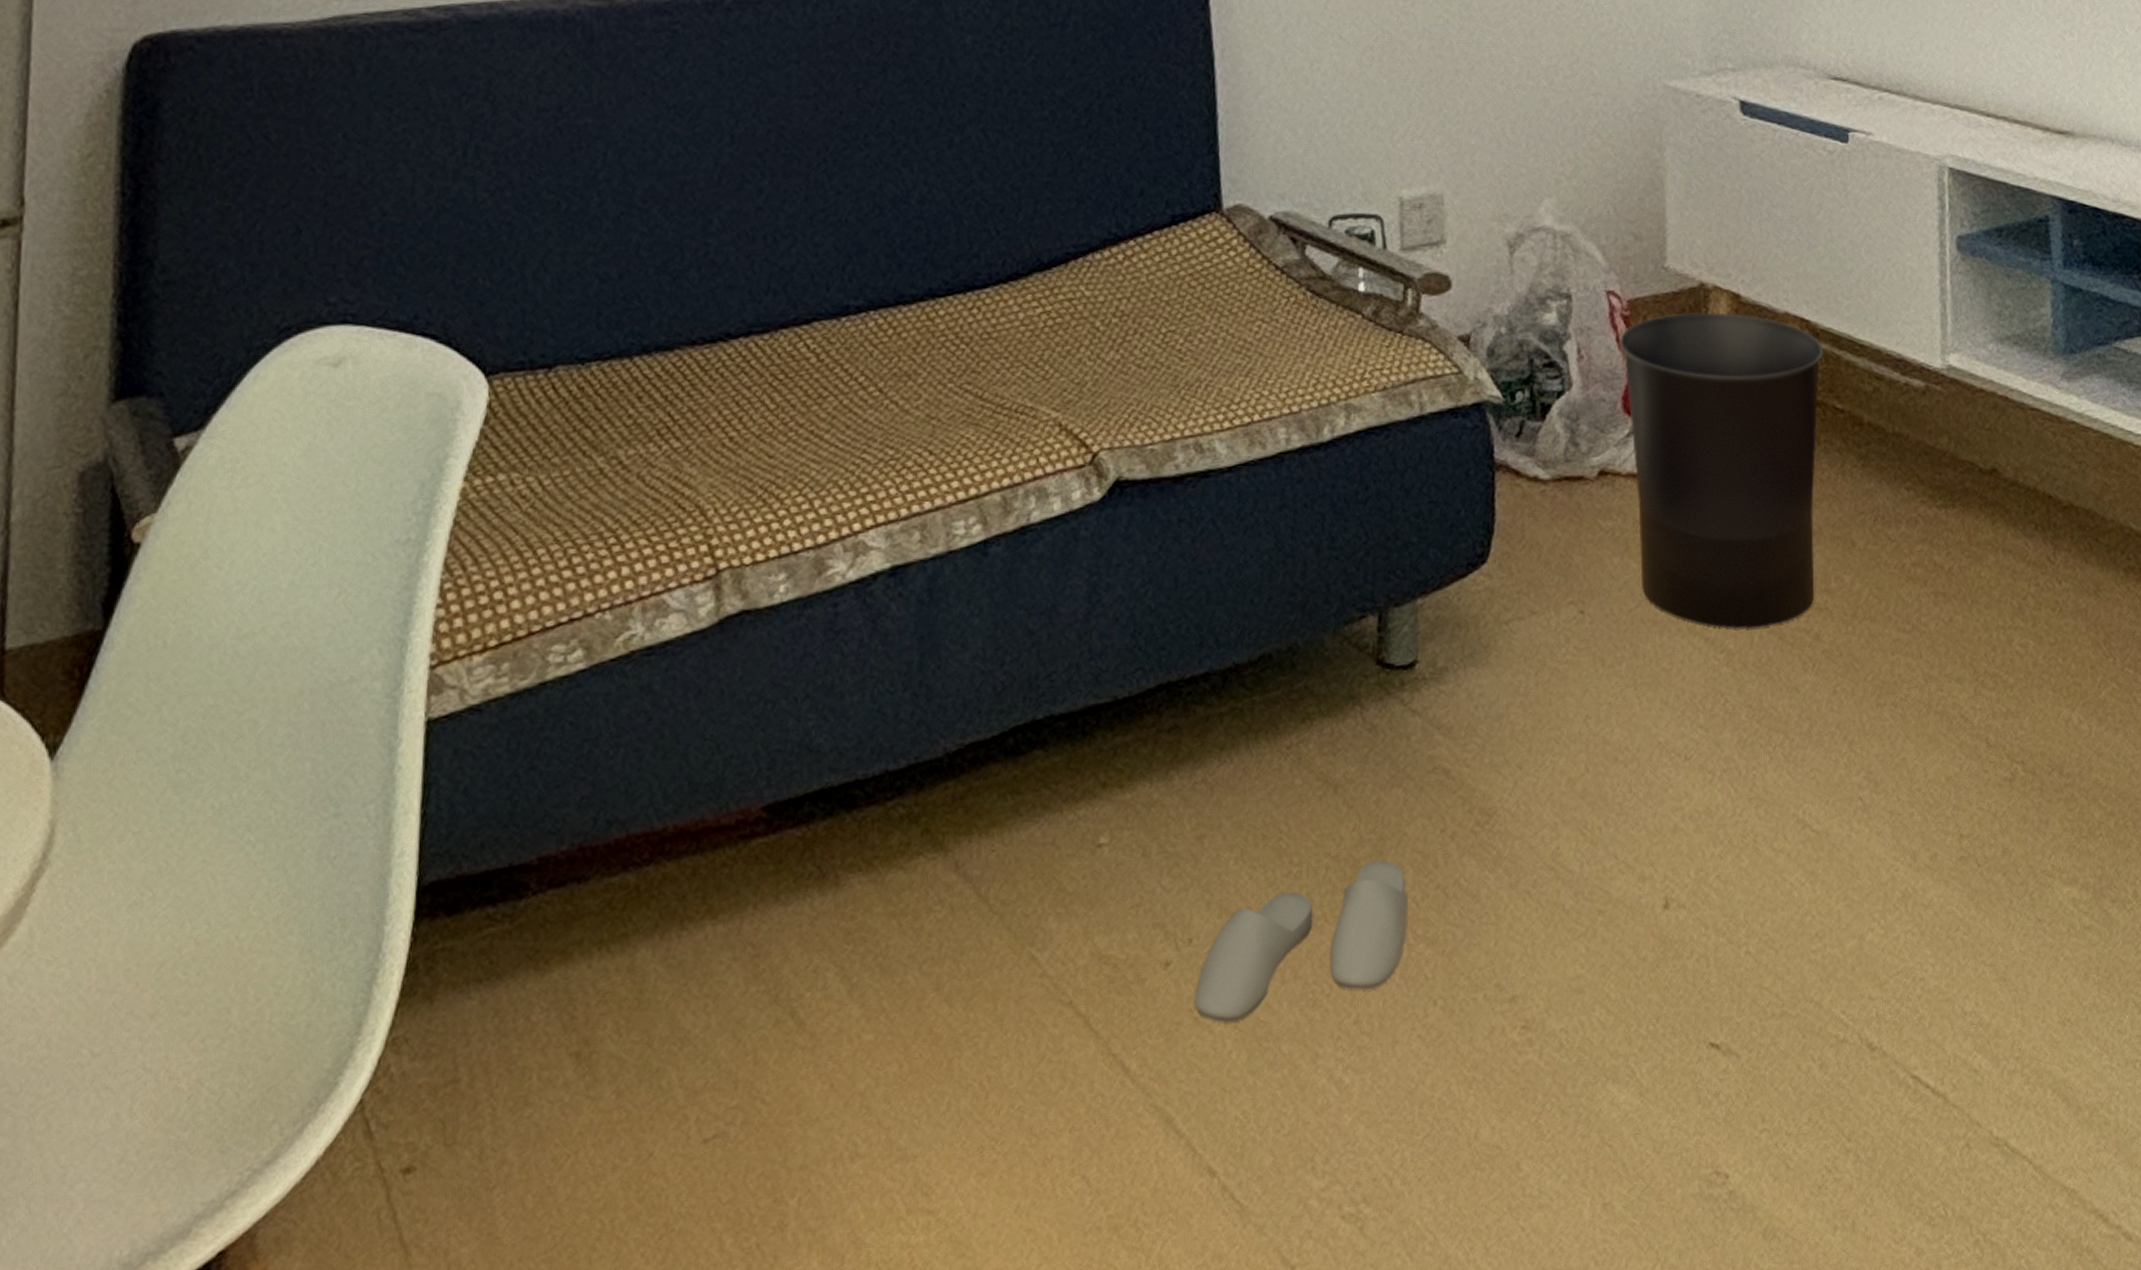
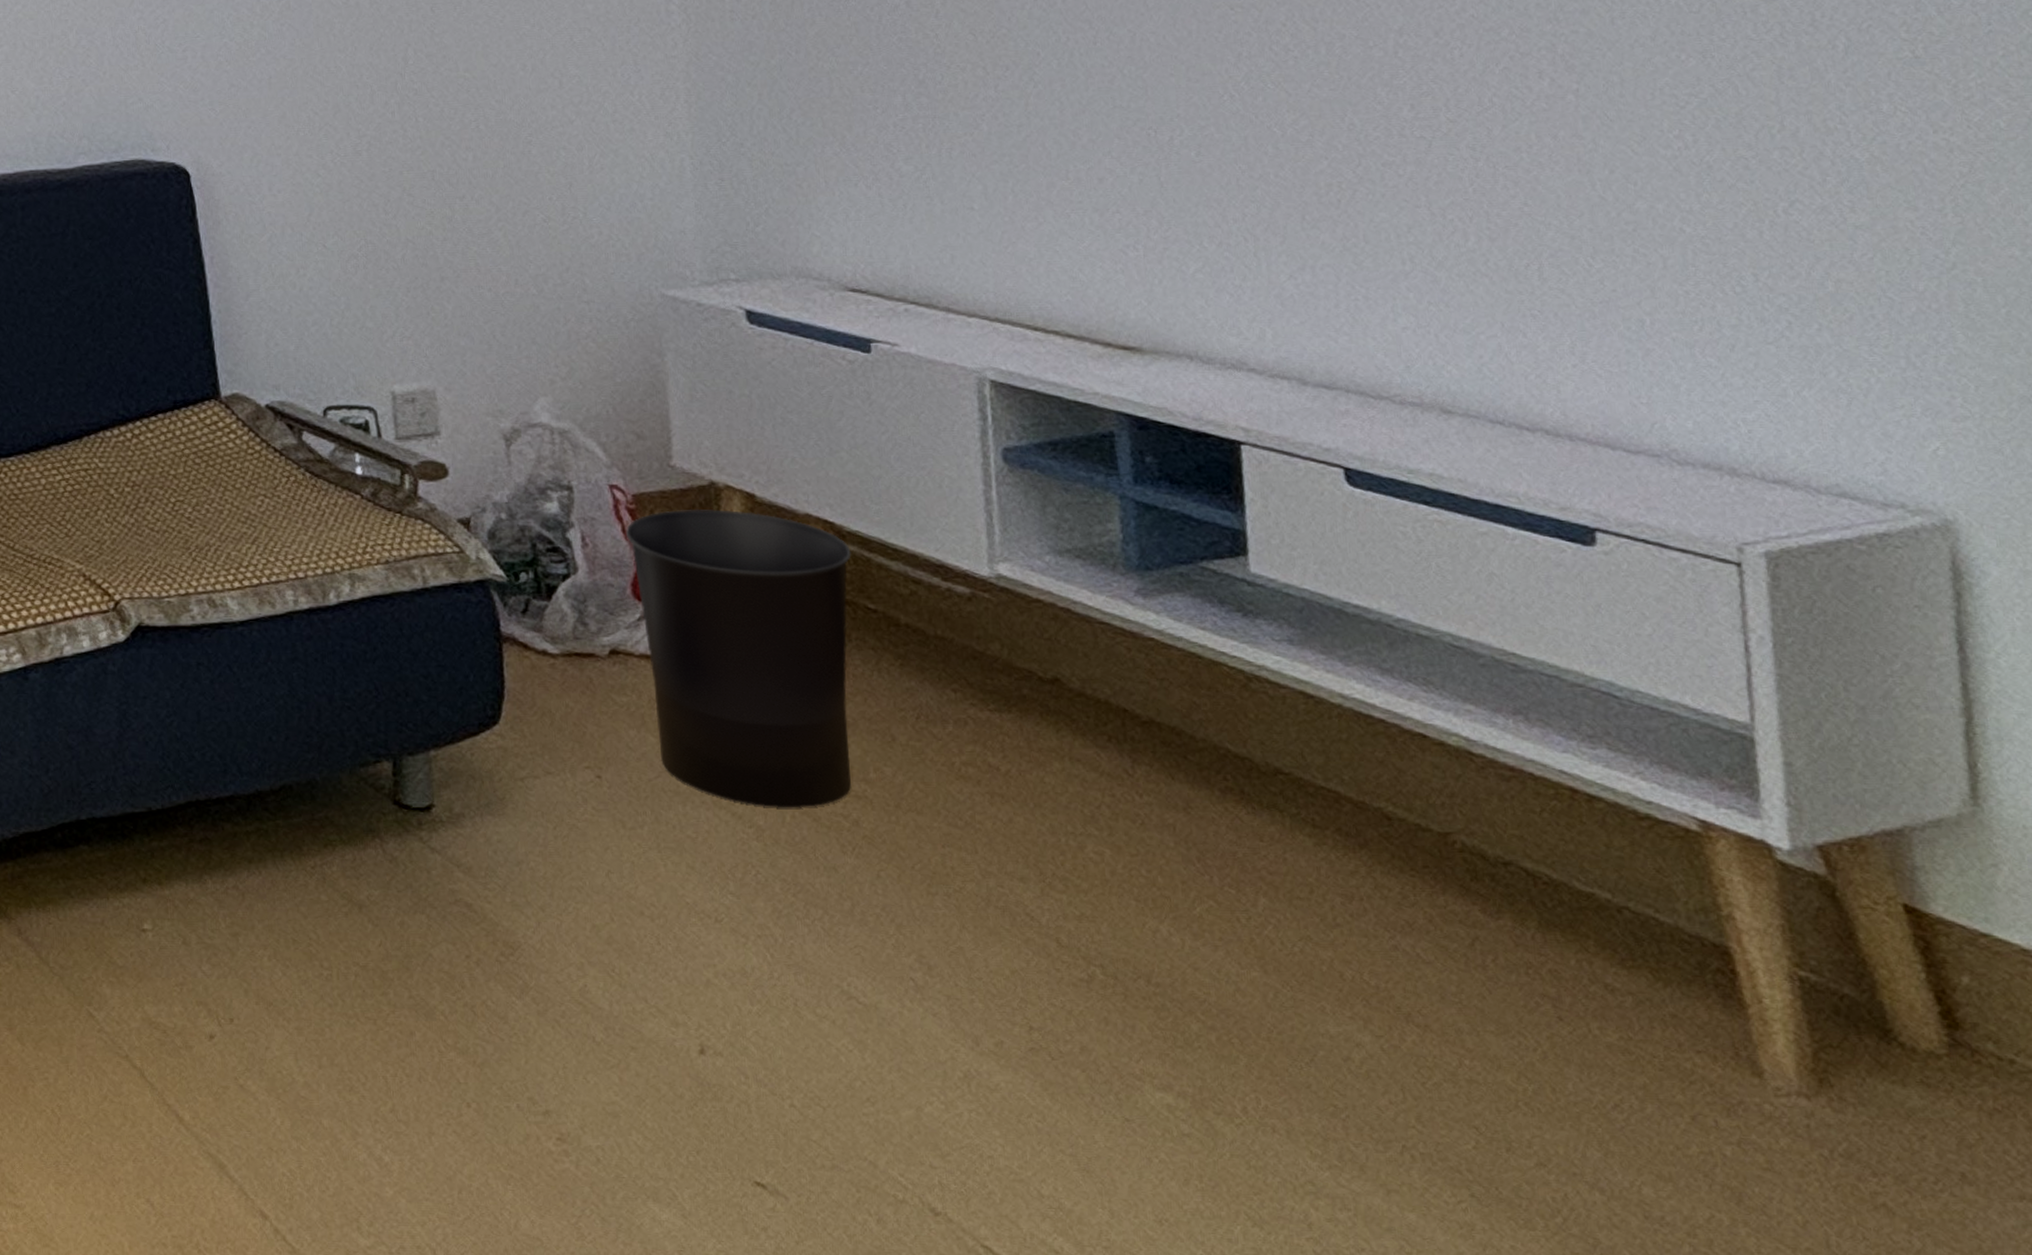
slippers: present [1194,860,1407,1023] -> none [238,974,437,1094]

